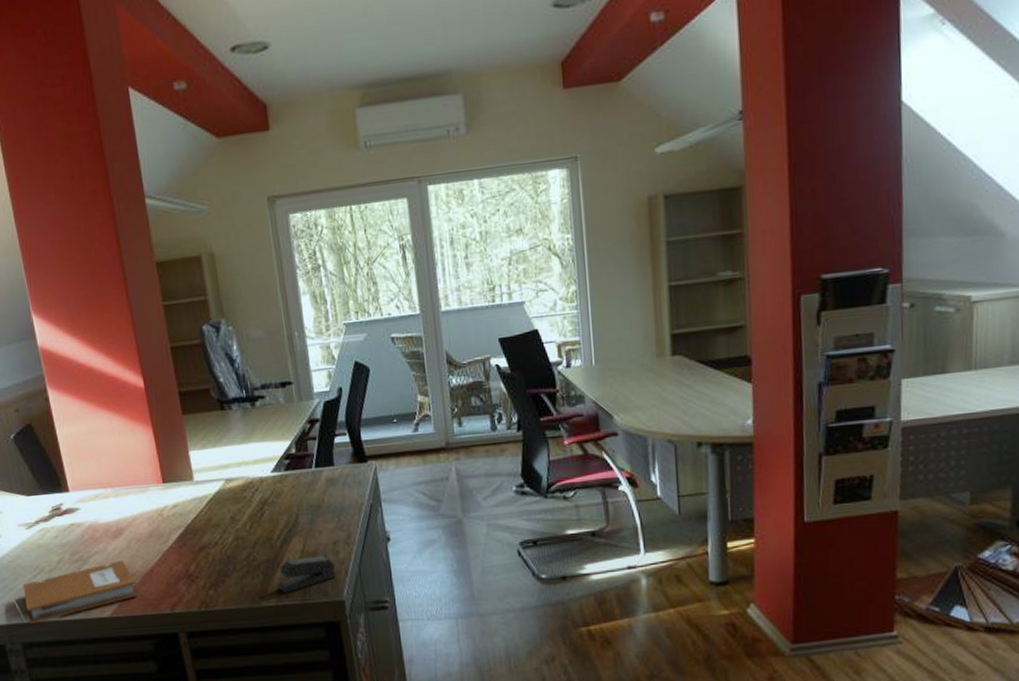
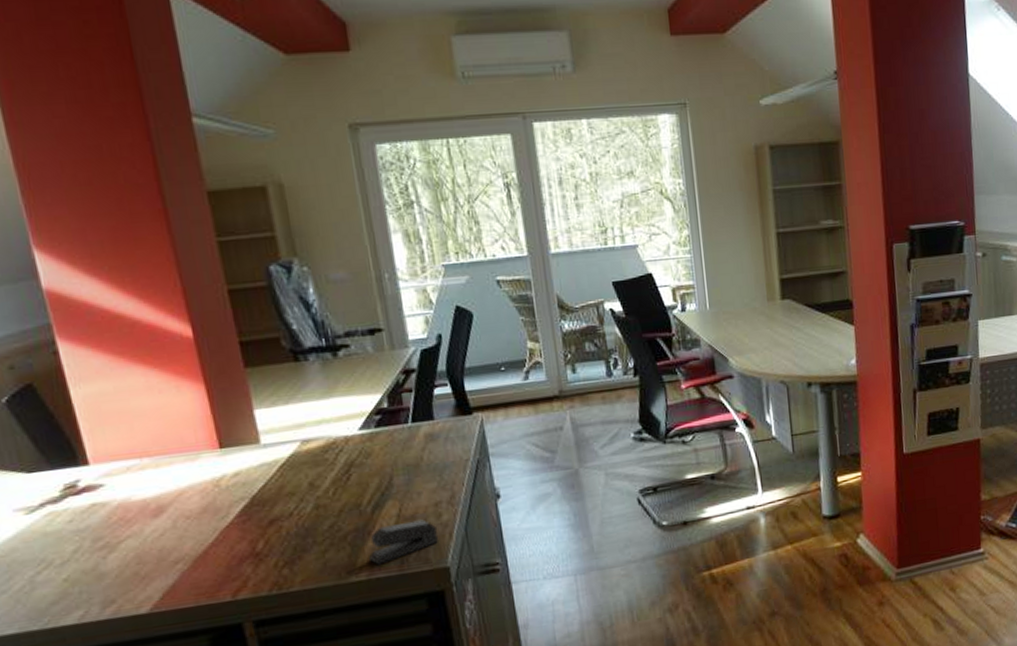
notebook: present [23,561,139,623] -> none [22,544,189,632]

